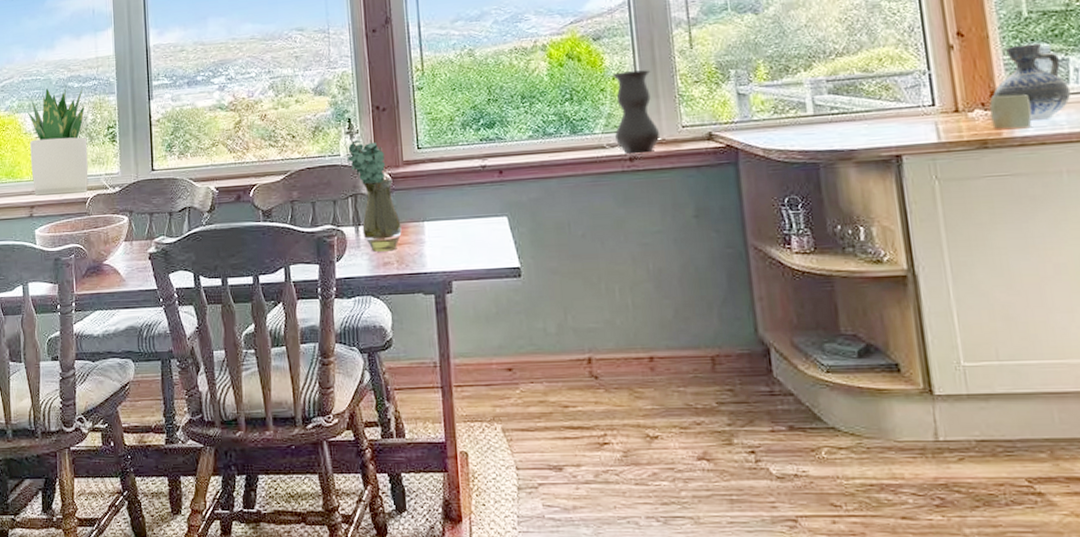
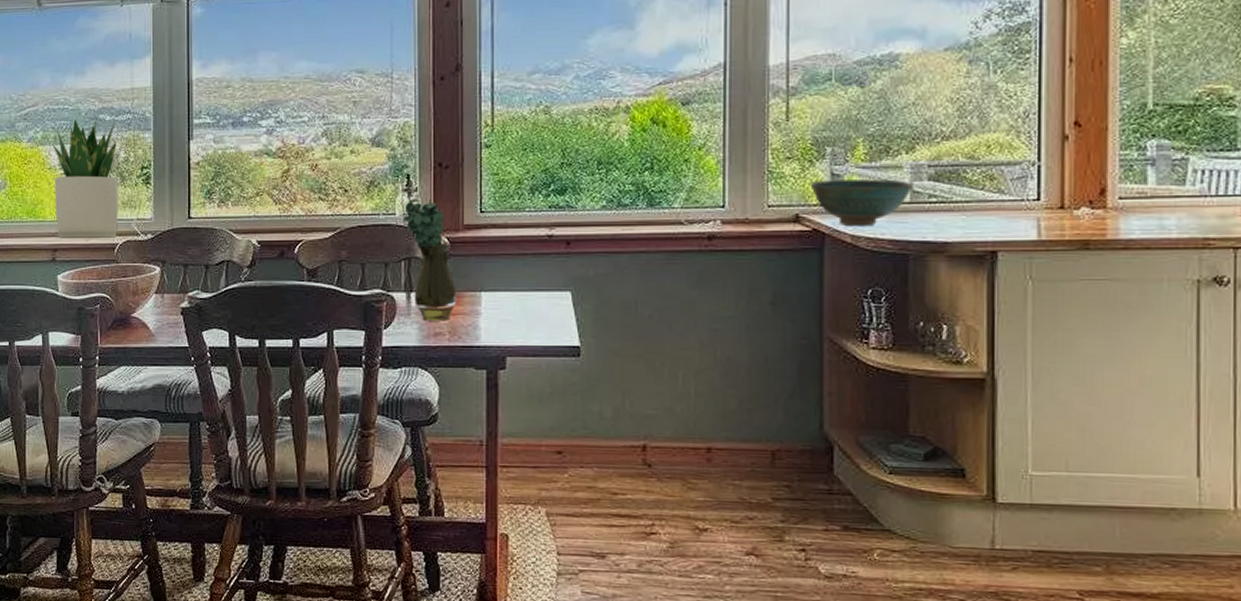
vase: present [612,70,660,155] -> none [695,141,744,233]
bowl: none [719,95,815,140] -> present [810,179,914,225]
mug: present [989,93,1033,130] -> none [1097,193,1142,231]
ceramic jug: present [993,43,1071,122] -> none [1103,139,1186,224]

